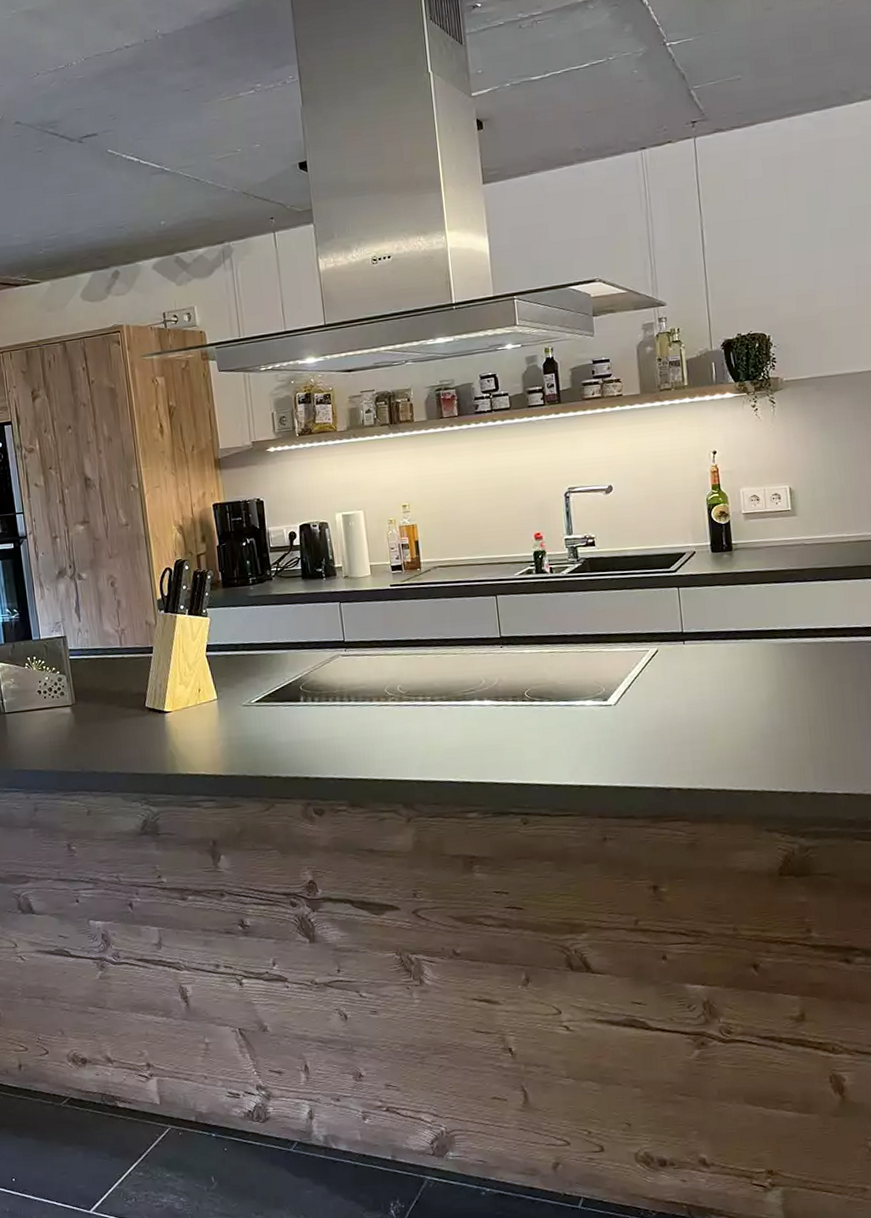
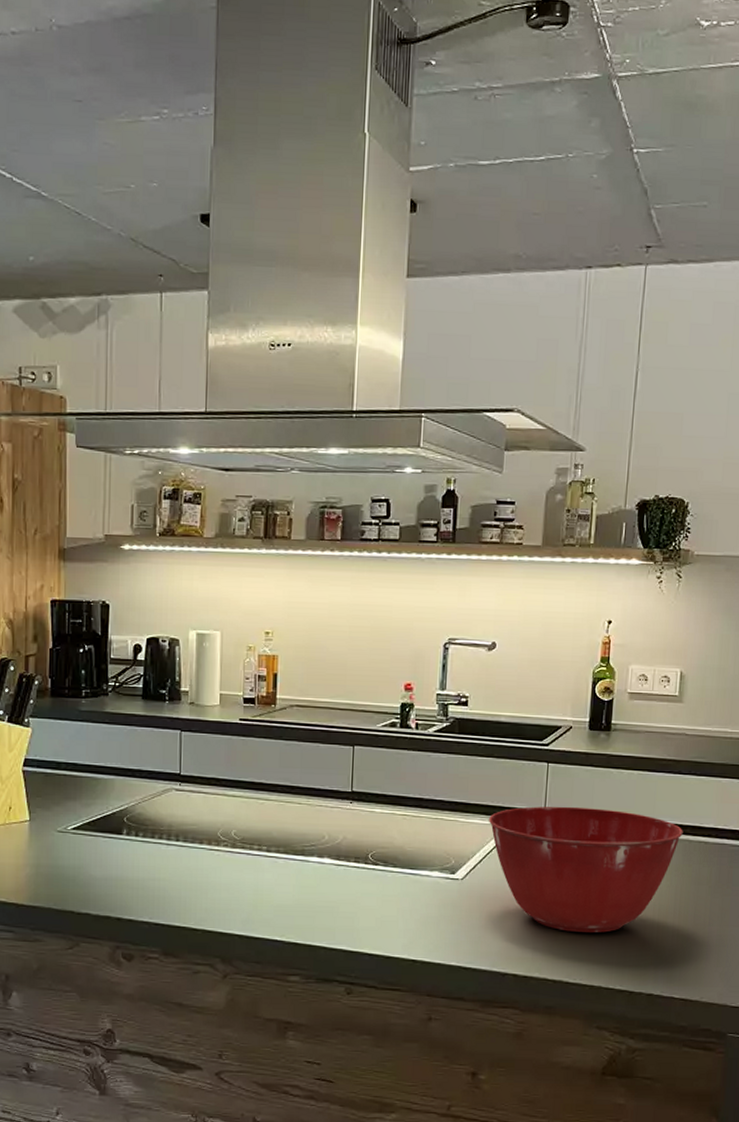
mixing bowl: none [631,623,819,742] -> present [489,806,683,933]

